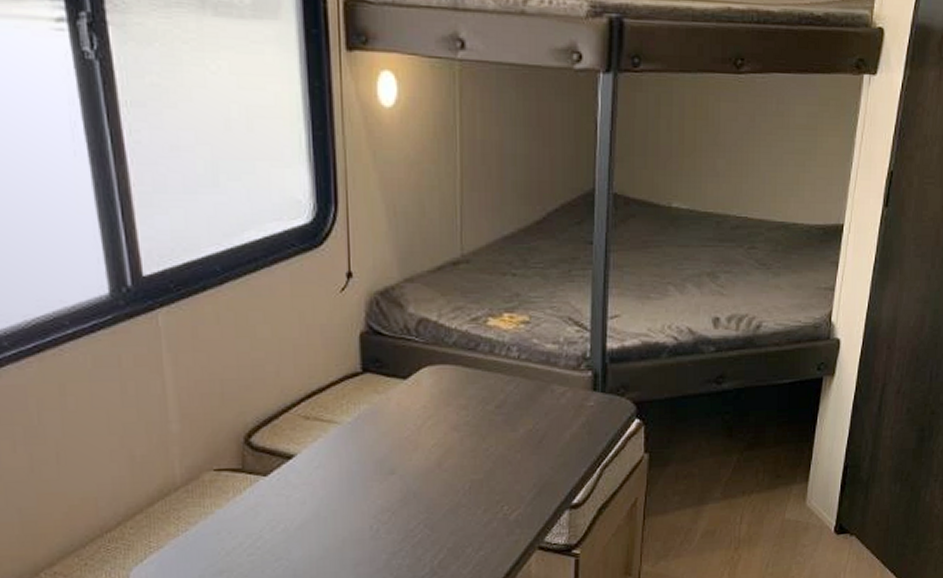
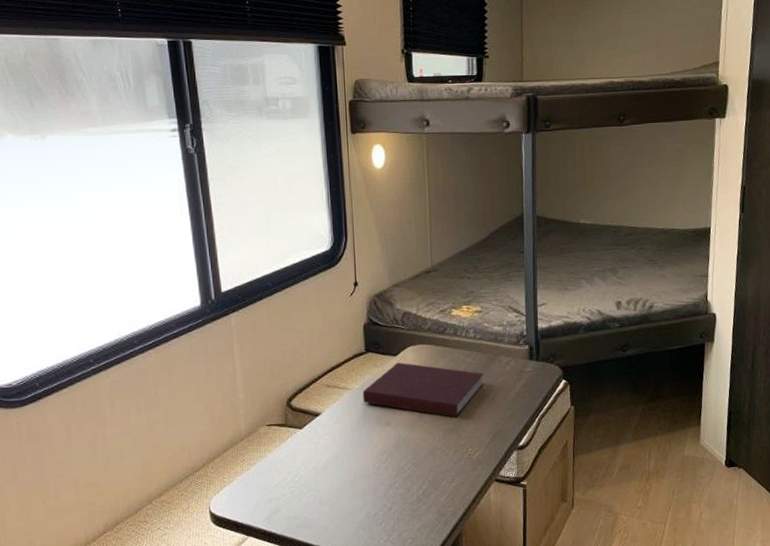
notebook: none [356,388,529,466] -> present [362,362,484,418]

